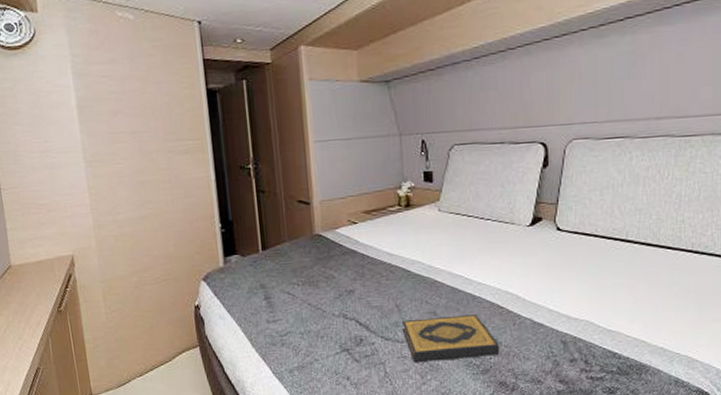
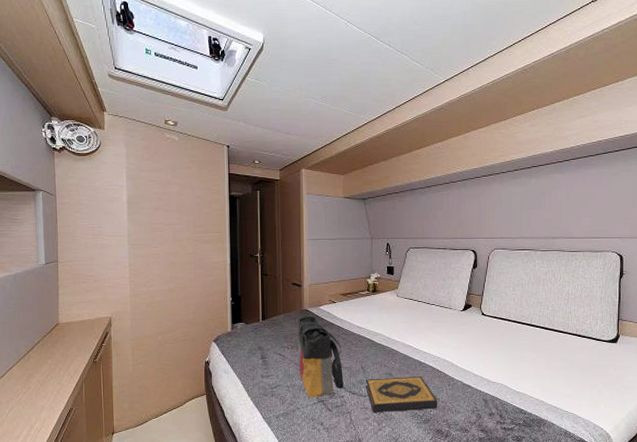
tote bag: none [309,243,373,347] -> present [298,316,343,398]

